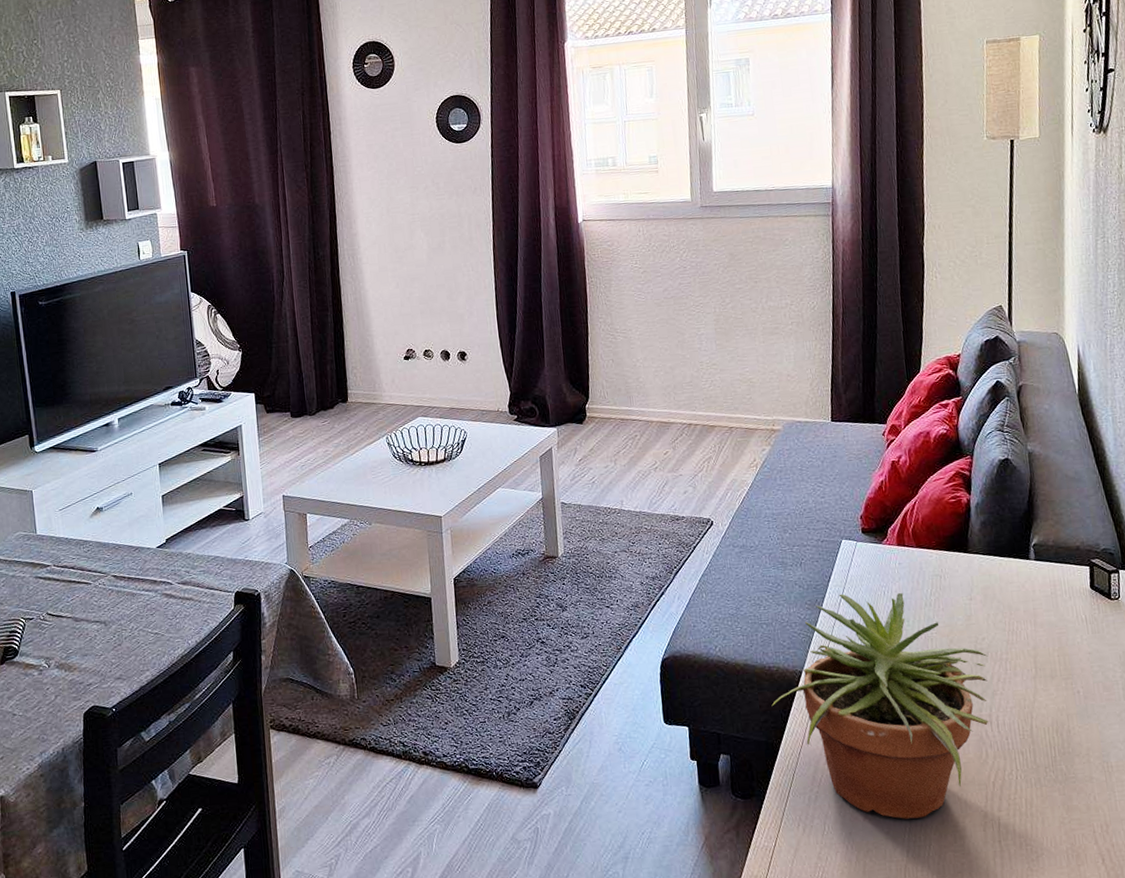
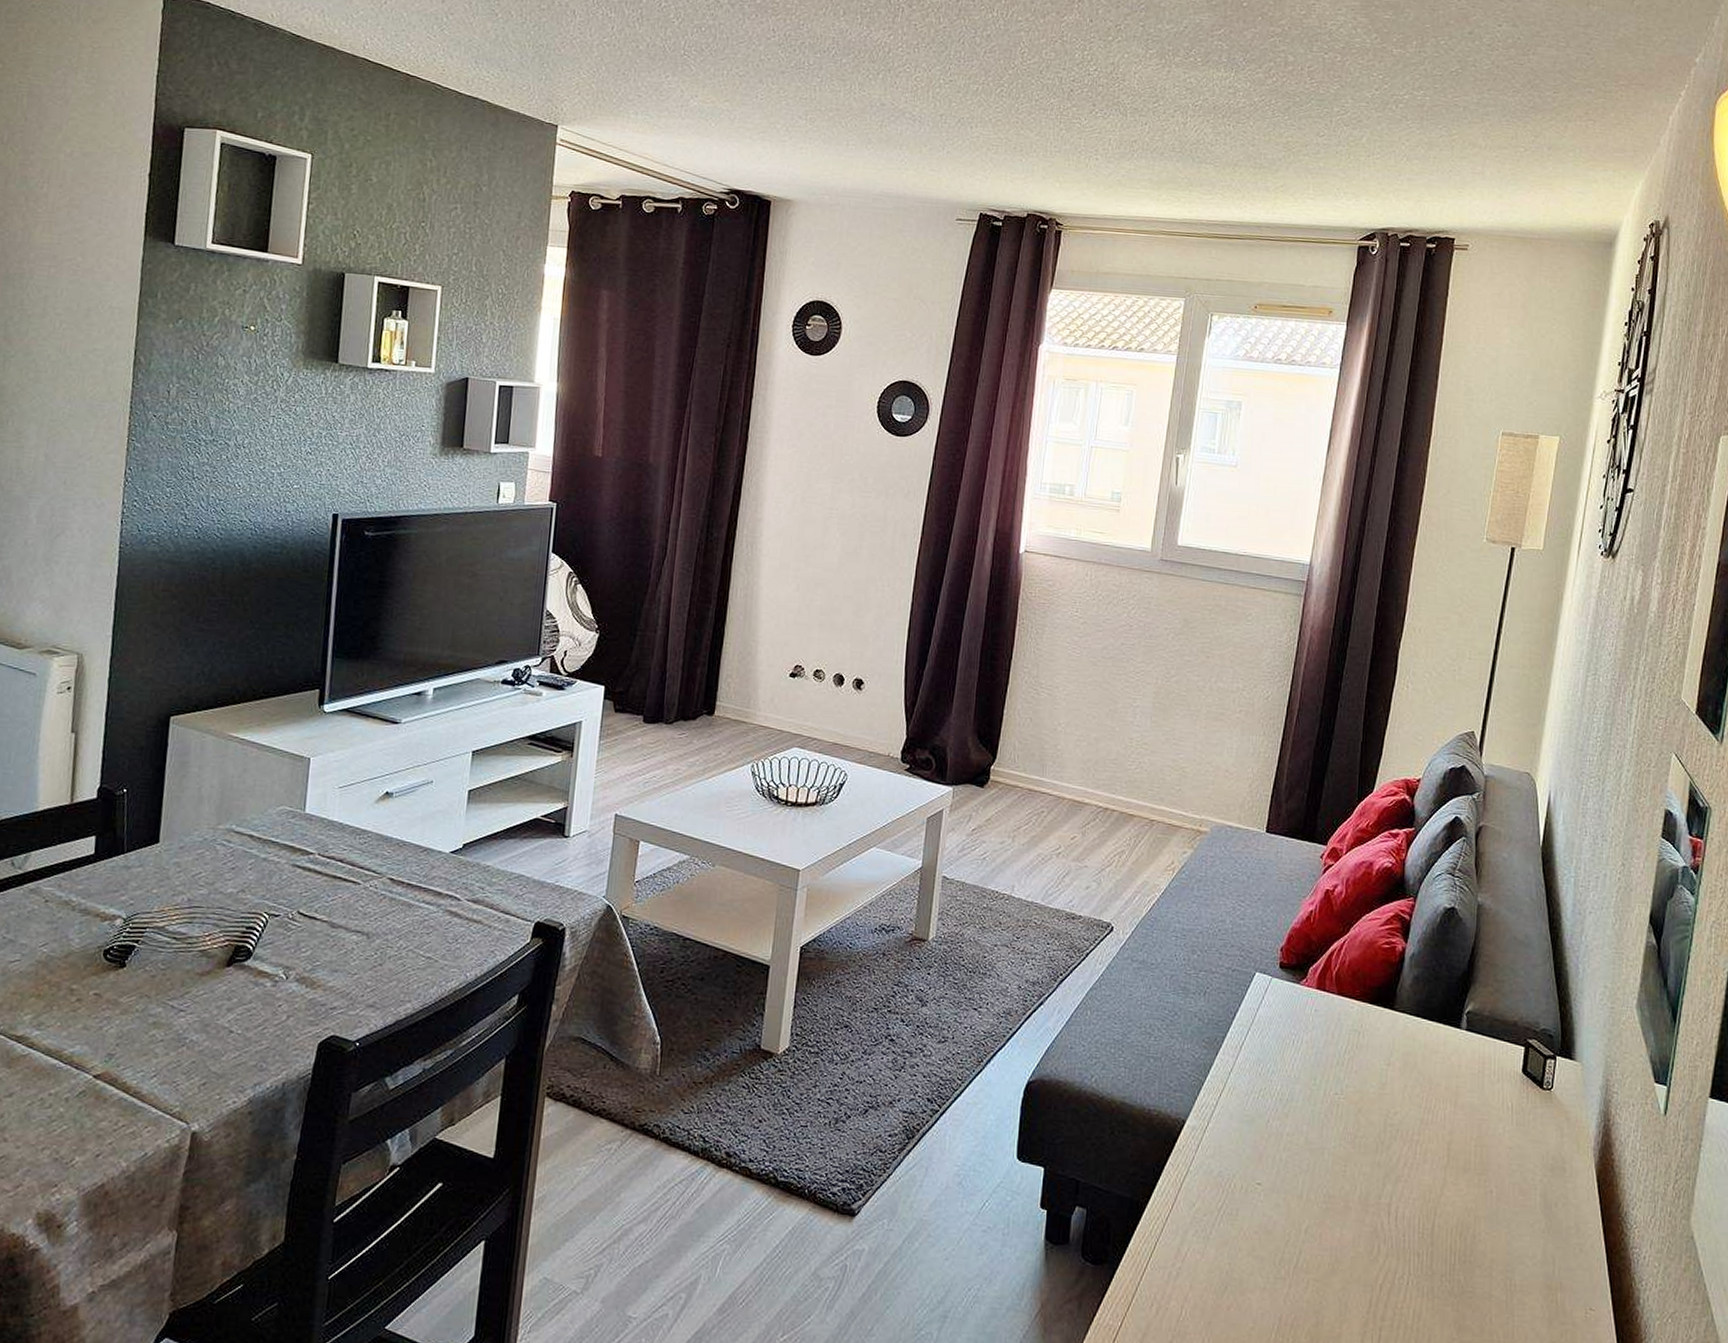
potted plant: present [771,592,989,819] -> none [1144,1035,1398,1316]

